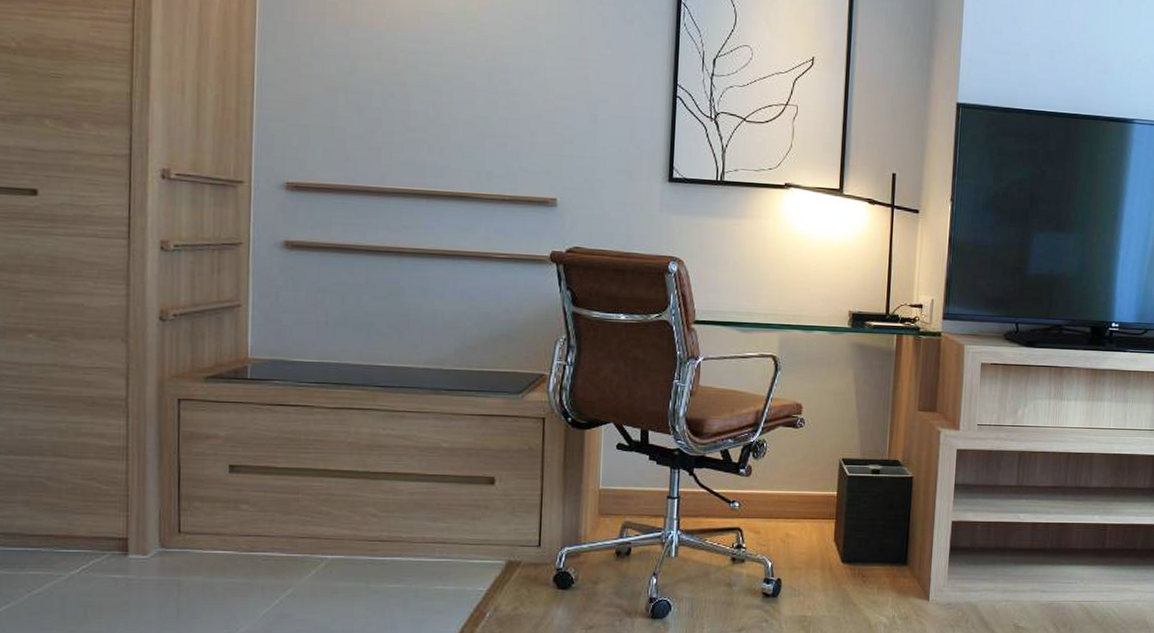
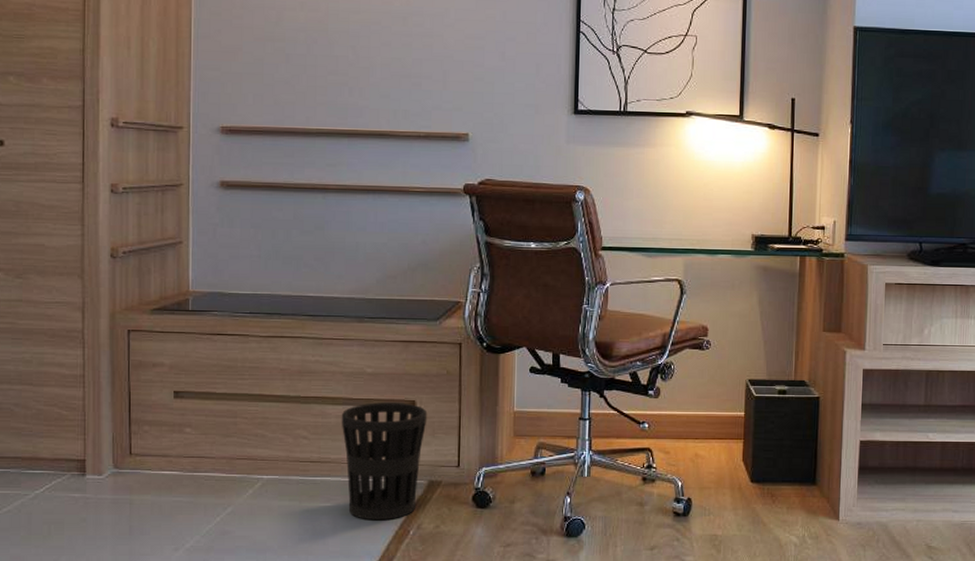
wastebasket: none [413,479,507,603] -> present [341,402,428,521]

